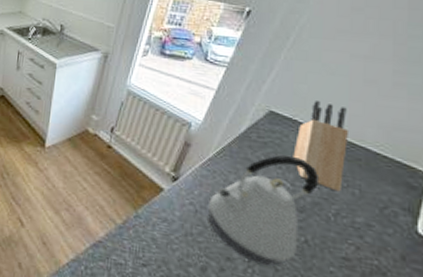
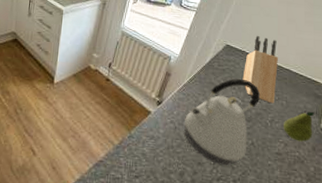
fruit: none [355,205,404,248] -> present [284,110,314,142]

